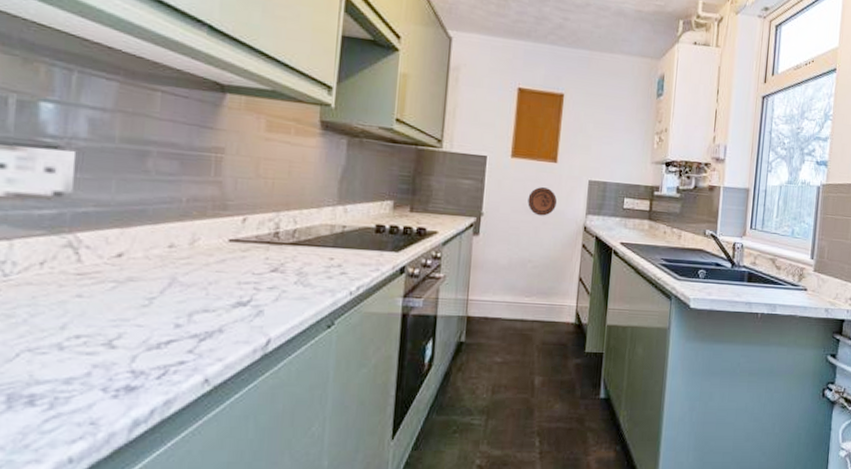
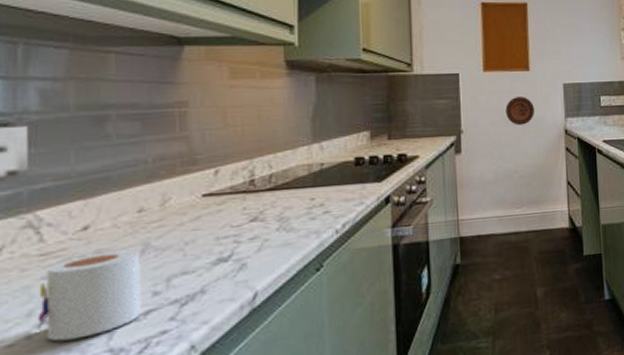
mug: none [69,280,167,357] -> present [37,249,142,342]

